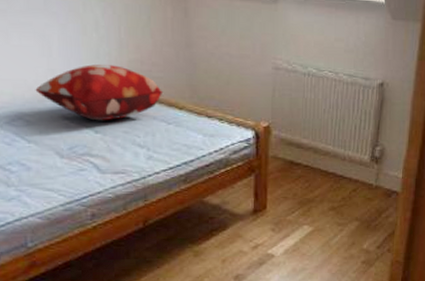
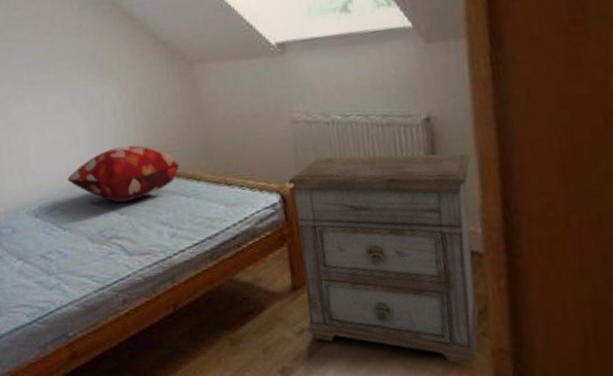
nightstand: none [261,103,405,272] -> present [288,153,479,365]

